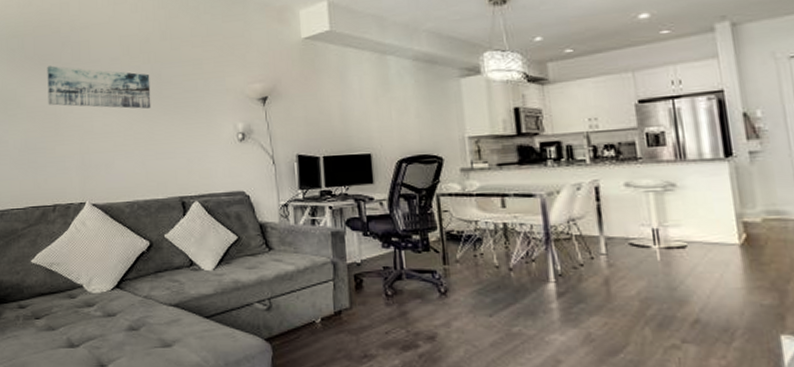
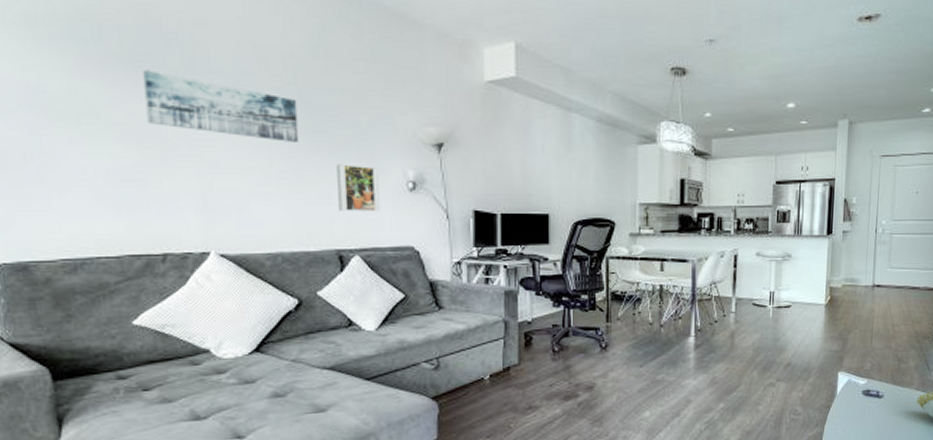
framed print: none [180,122,215,163] -> present [337,164,380,211]

